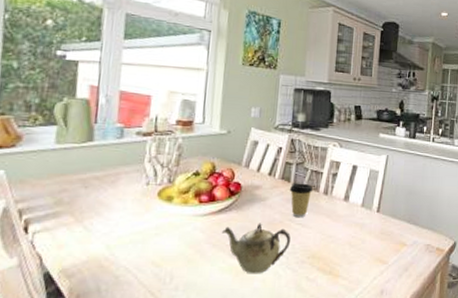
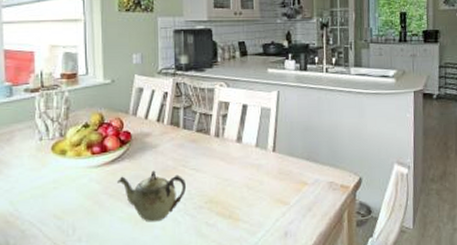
coffee cup: present [289,183,314,218] -> none [179,127,204,163]

